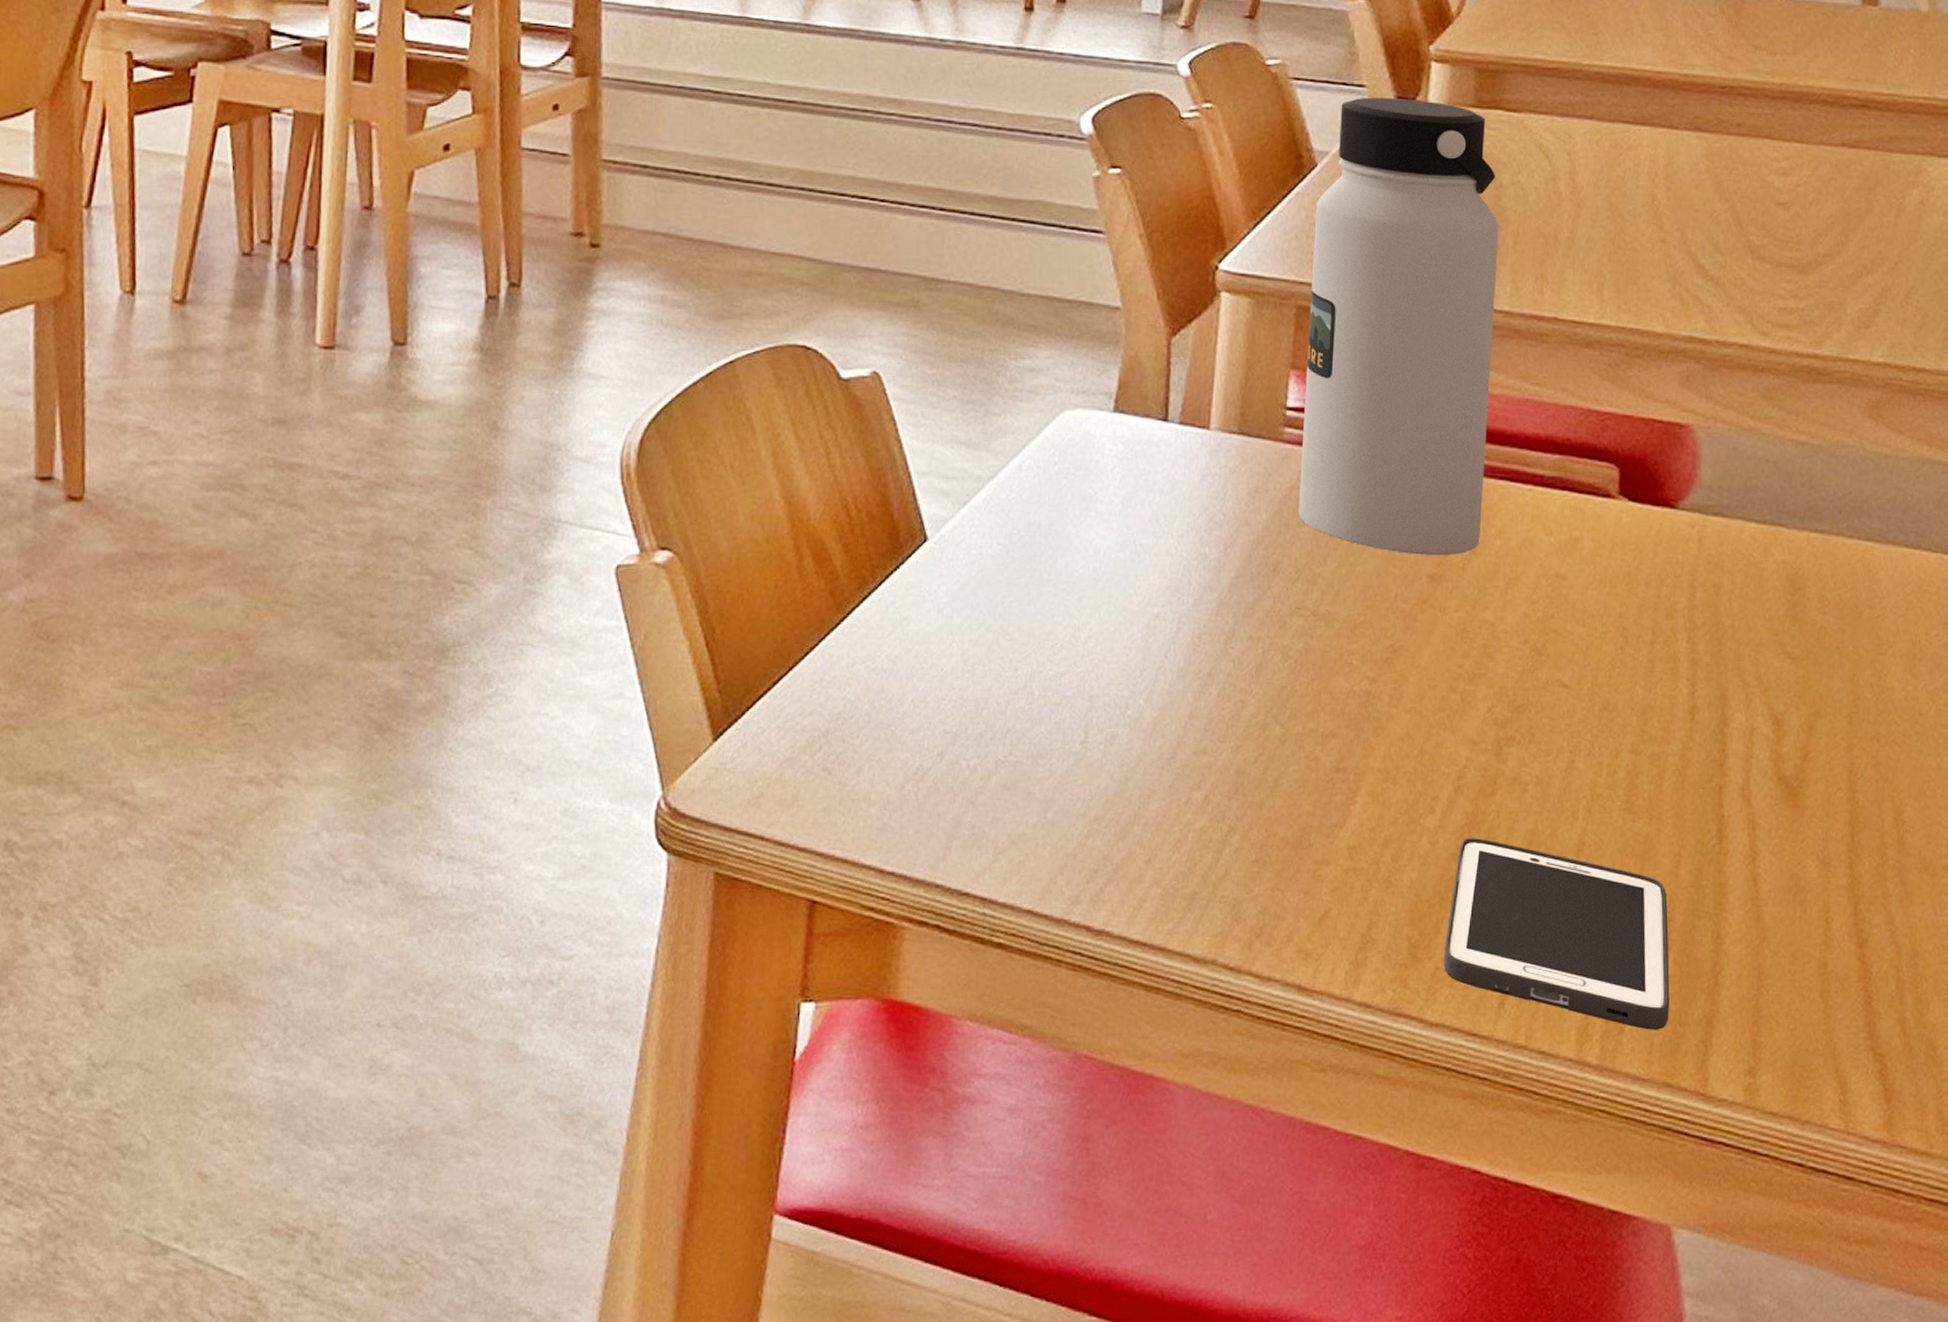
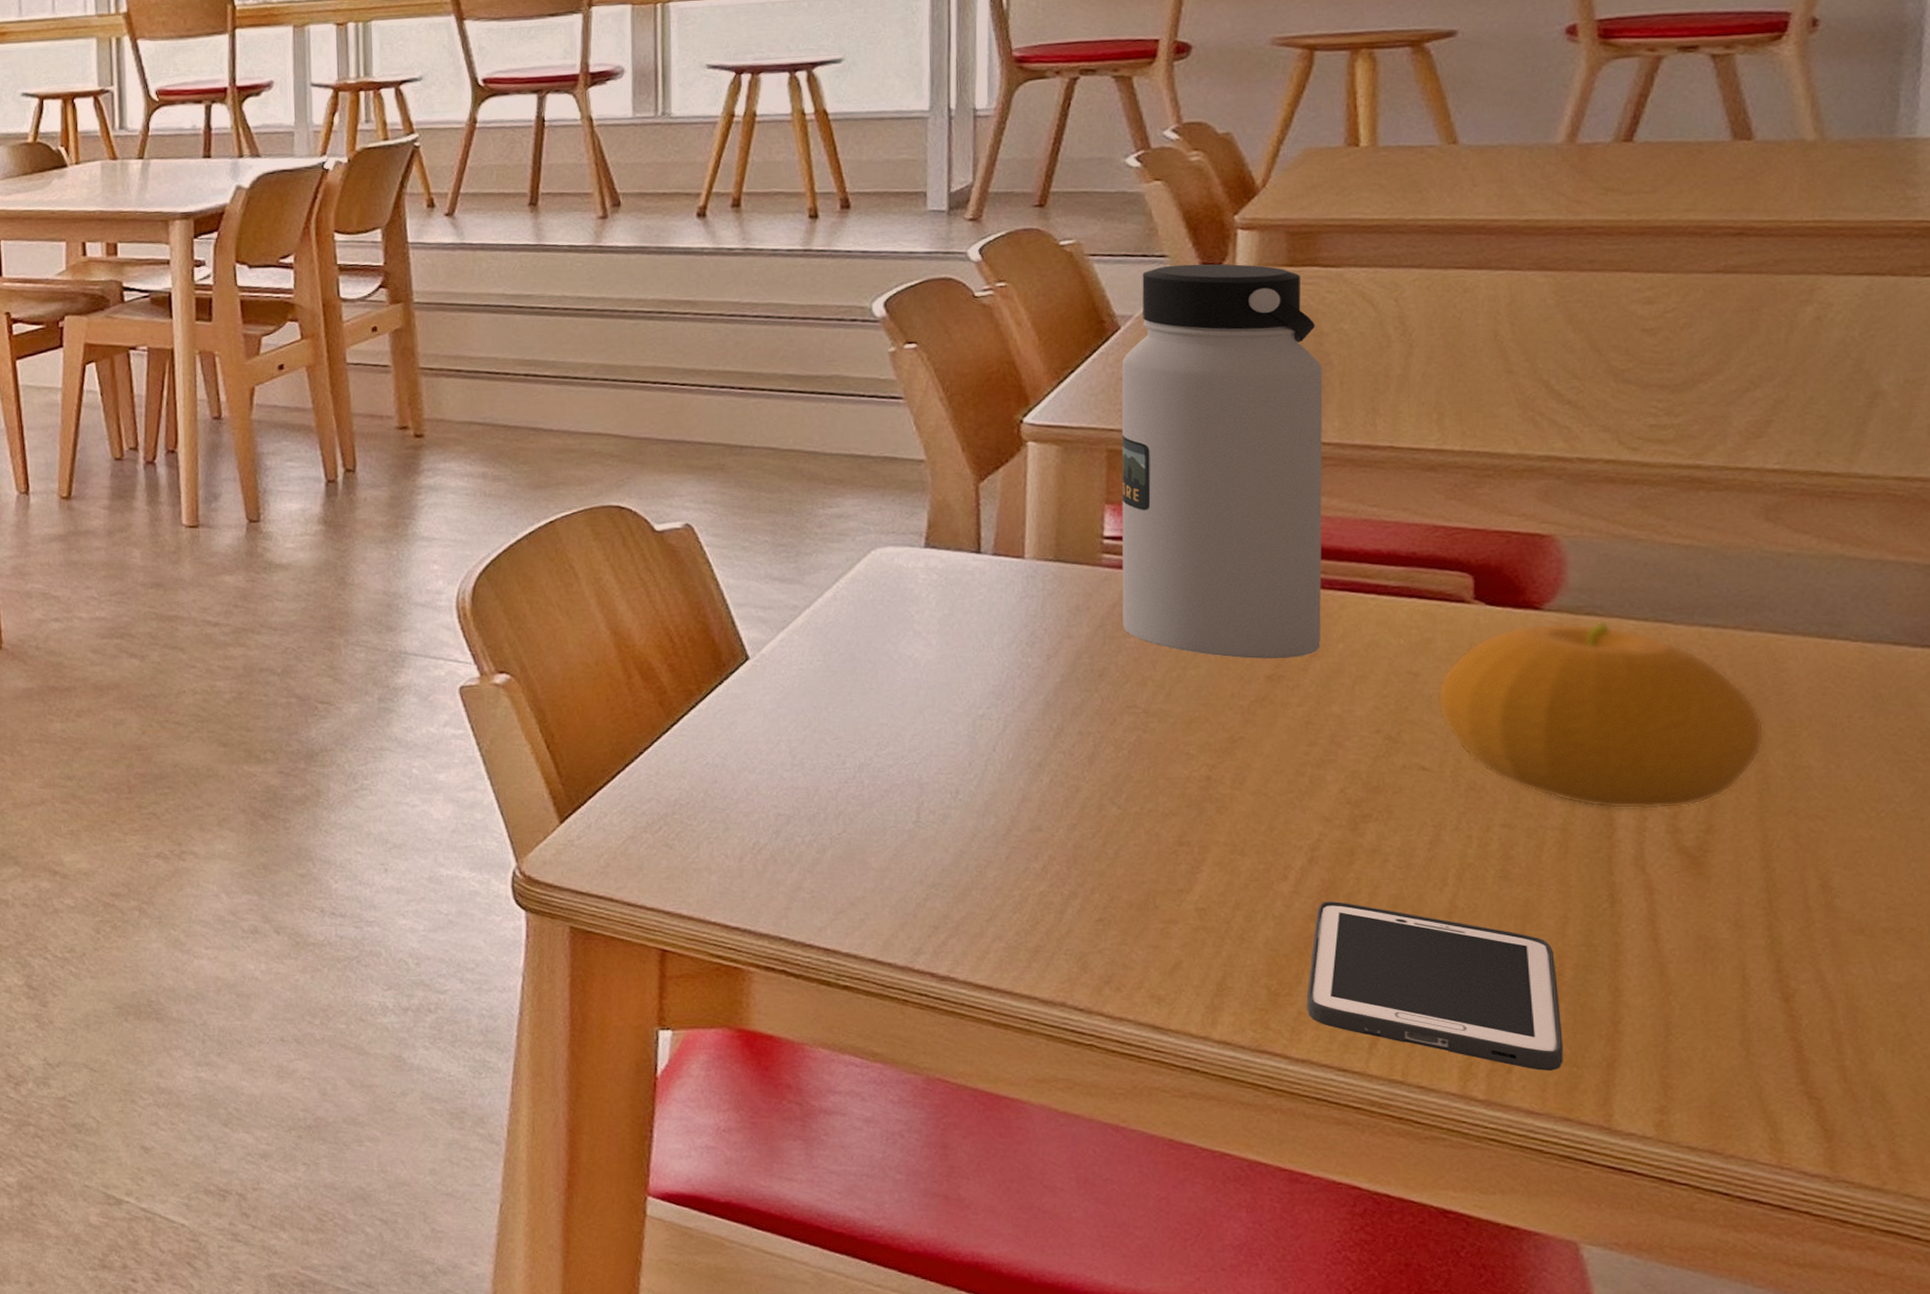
fruit: none [1580,522,1857,734] -> present [1437,620,1765,810]

